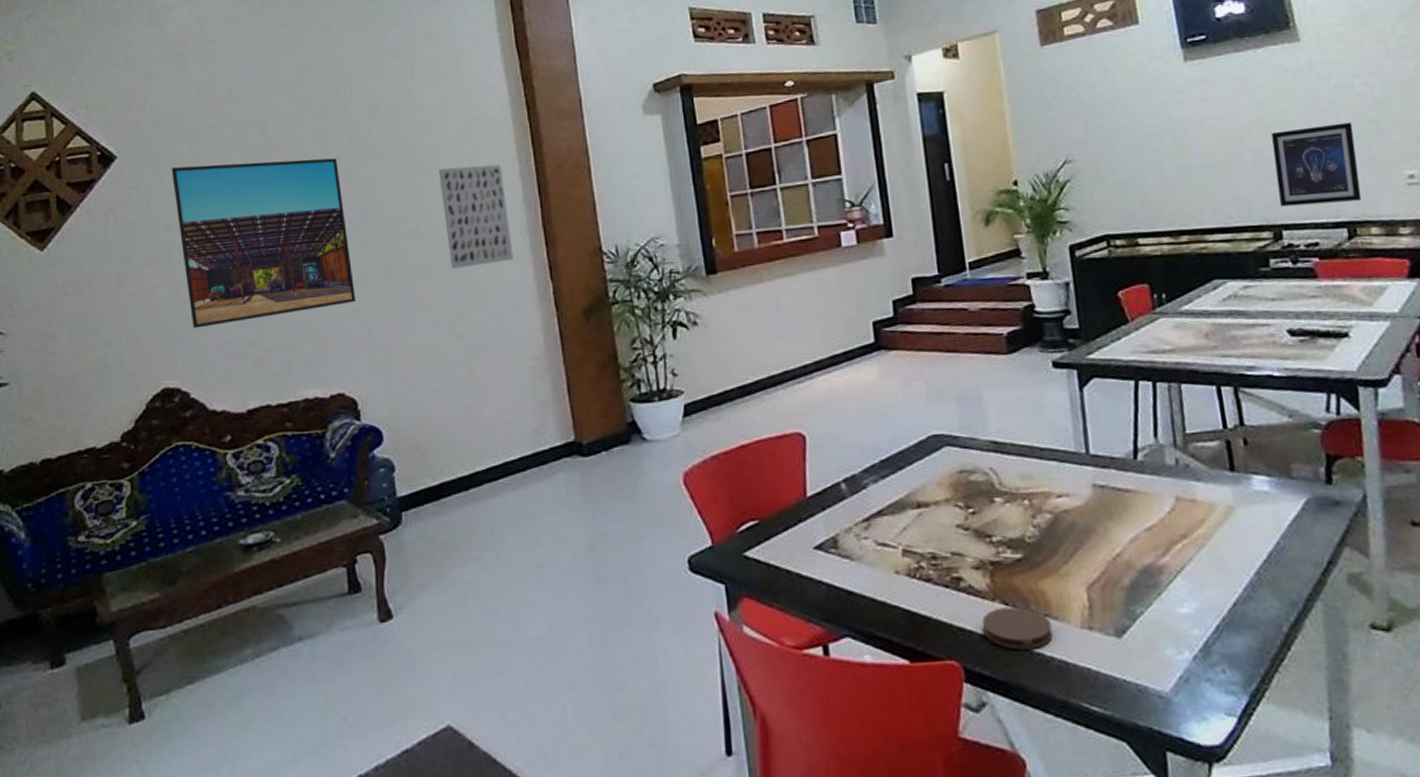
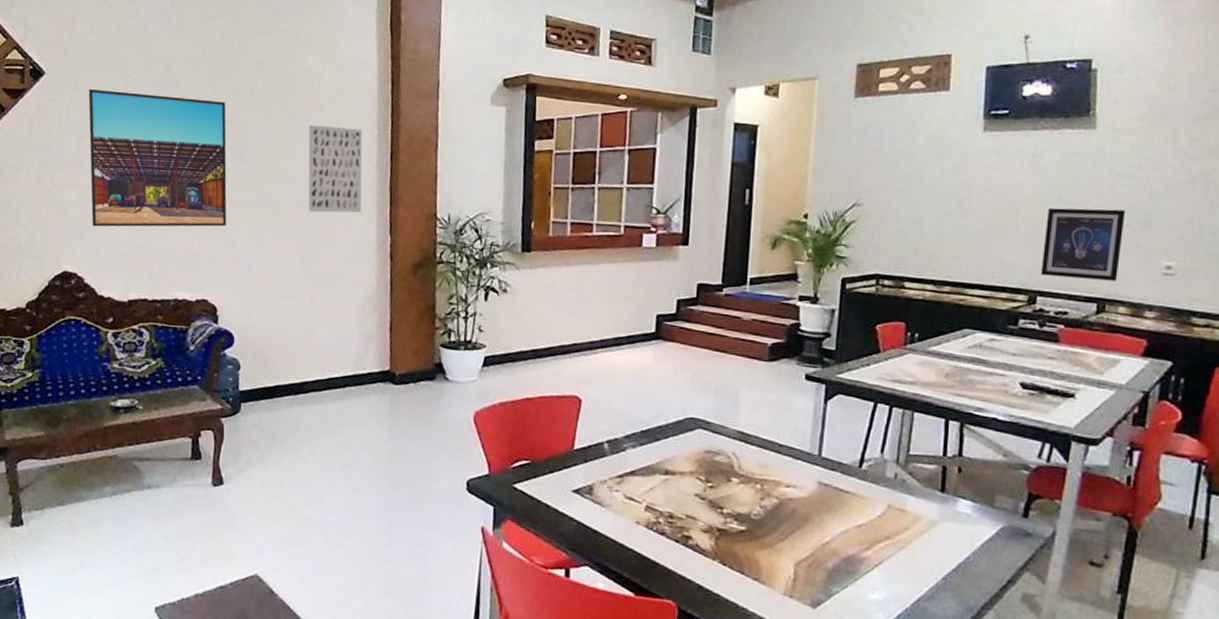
coaster: present [981,606,1053,650] -> none [700,566,759,604]

